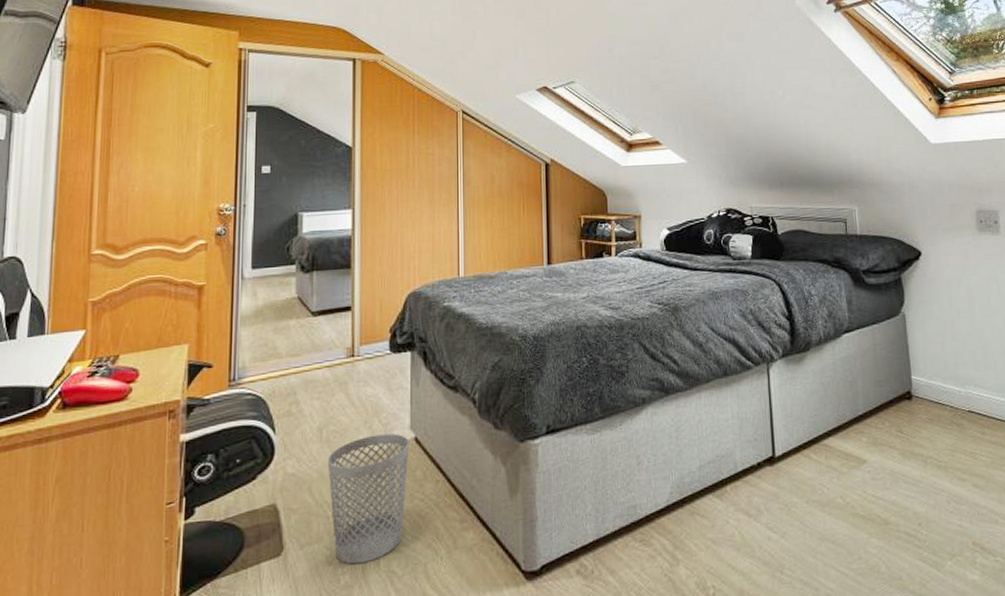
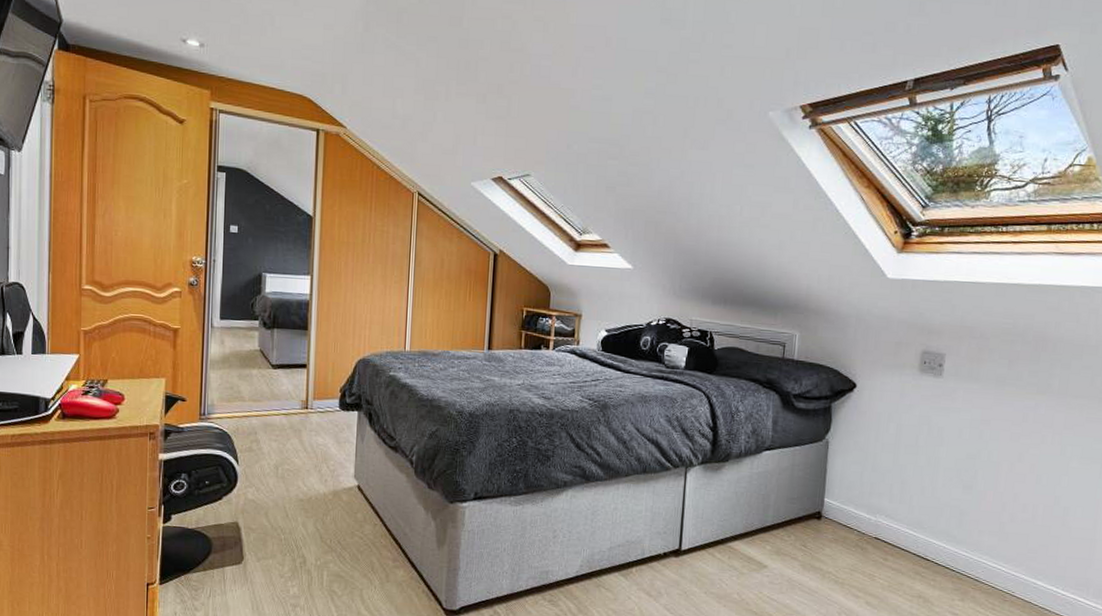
wastebasket: present [327,433,409,565] -> none [282,478,353,581]

